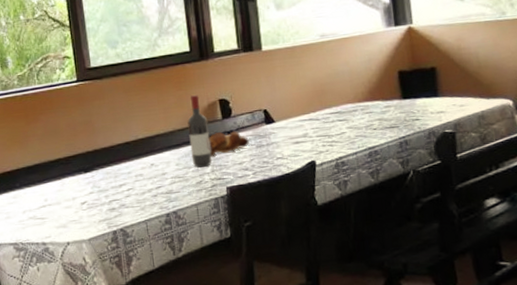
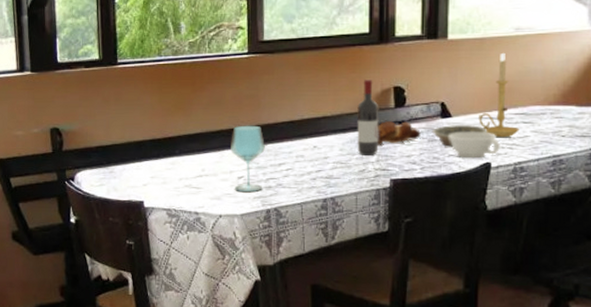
wine glass: none [69,150,106,217] -> present [229,125,266,193]
bowl: none [259,127,309,150] -> present [433,125,488,147]
cup: none [273,133,322,159] -> present [447,131,500,159]
candle holder: none [299,58,337,137] -> present [479,52,520,138]

